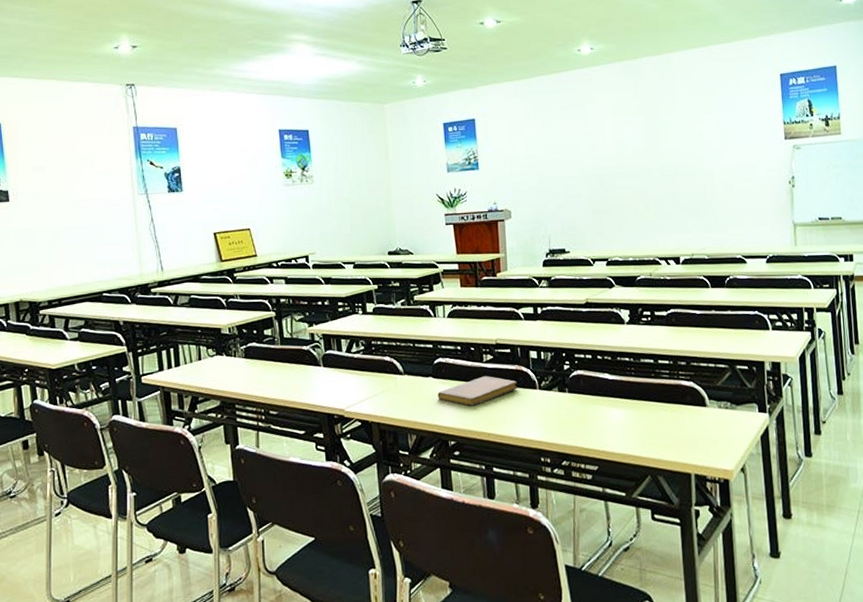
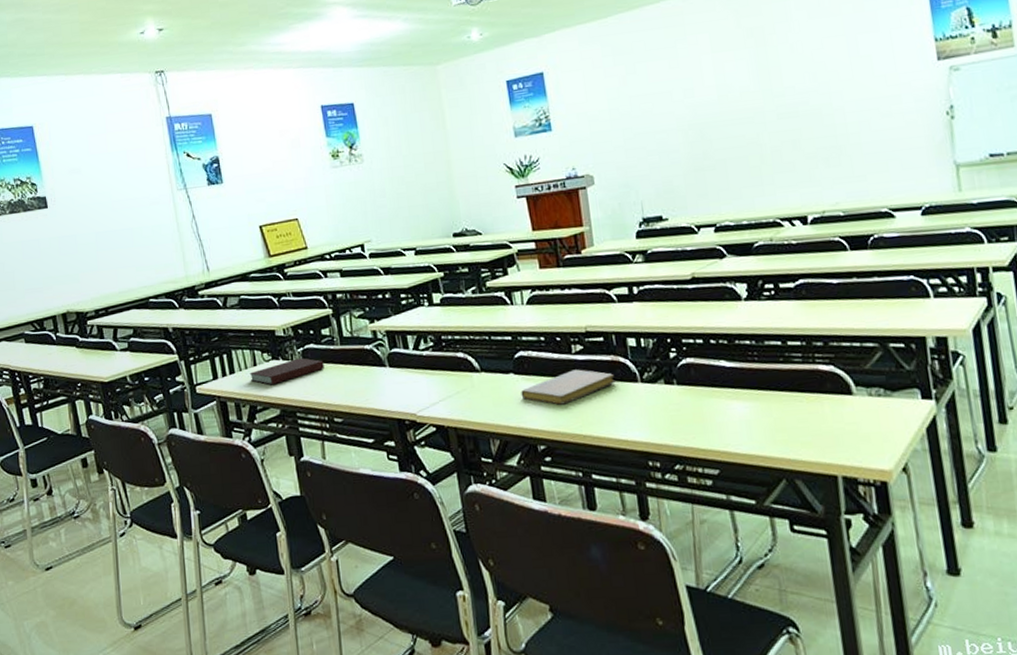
notebook: none [194,355,264,379] -> present [249,358,324,385]

